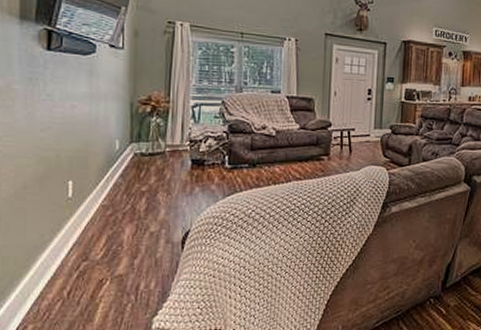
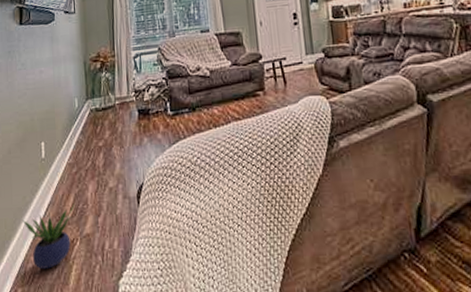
potted plant: none [38,245,107,306] -> present [22,203,75,269]

